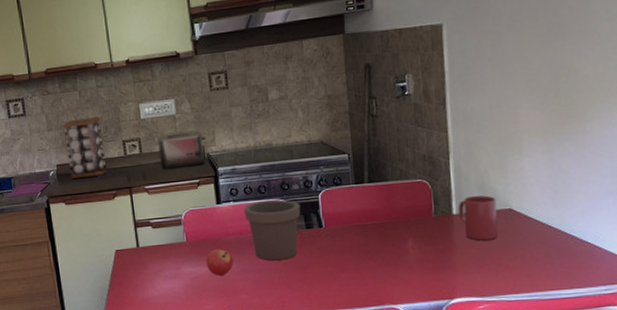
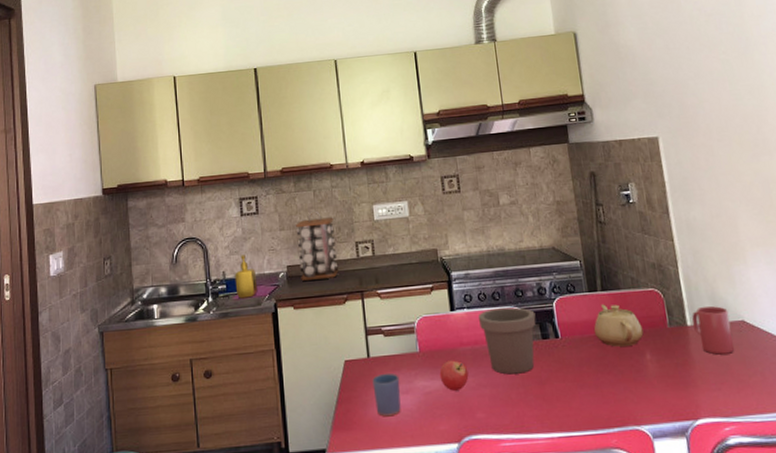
soap dispenser: none [7,155,30,196] -> present [235,254,258,299]
mug: none [142,260,169,299] -> present [372,373,401,417]
toaster: present [158,131,206,170] -> none [391,234,439,274]
teapot: none [357,195,408,235] -> present [593,304,644,347]

